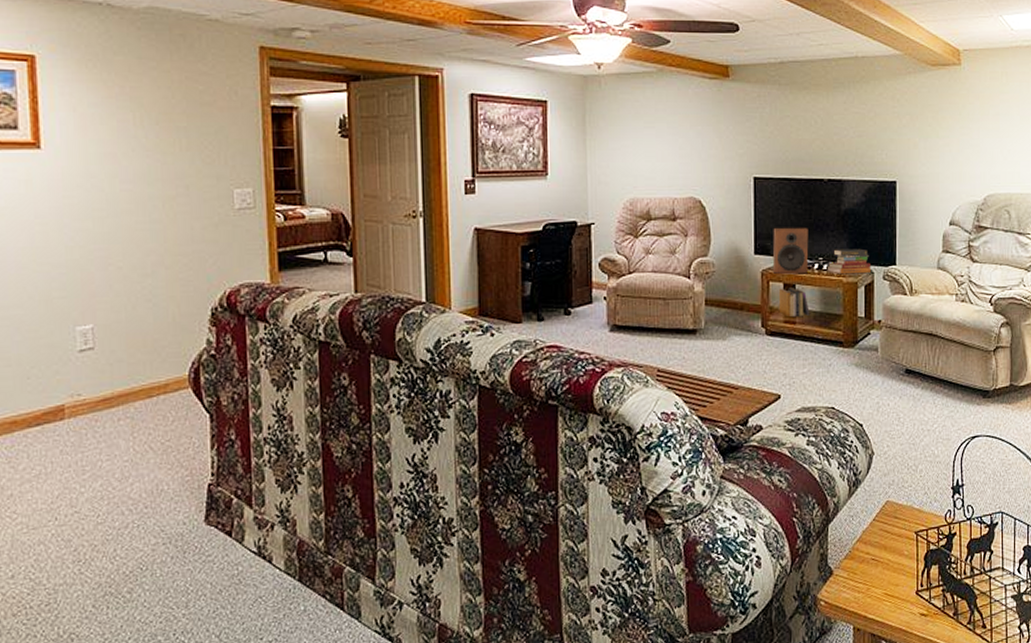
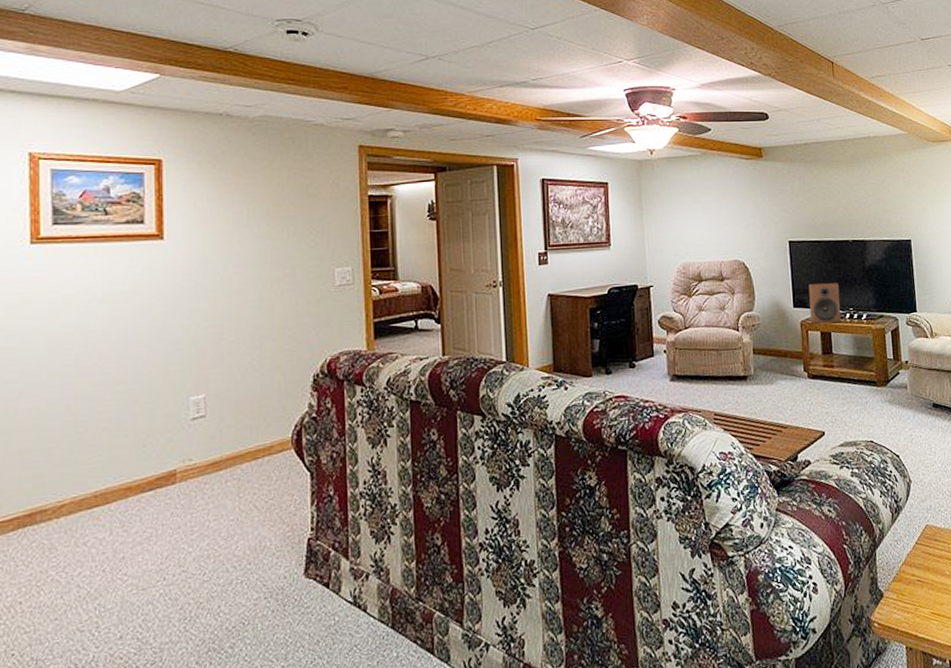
books: present [778,287,810,318] -> none [817,335,845,362]
books: present [827,248,871,275] -> none [857,299,895,322]

